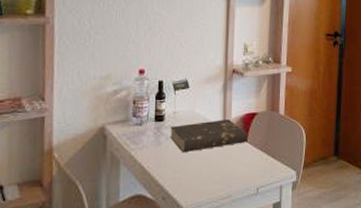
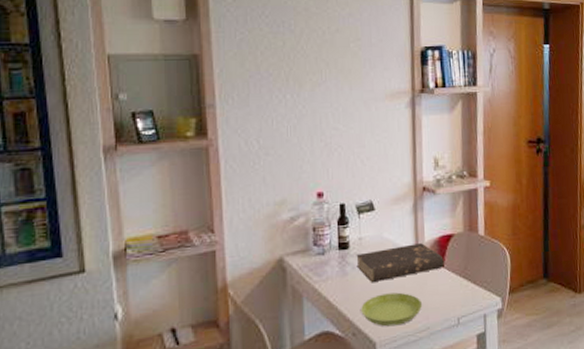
saucer: none [171,162,227,193] -> present [361,292,423,327]

